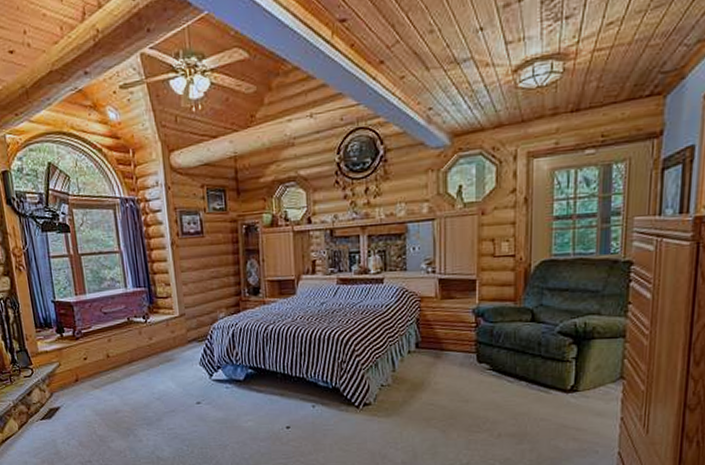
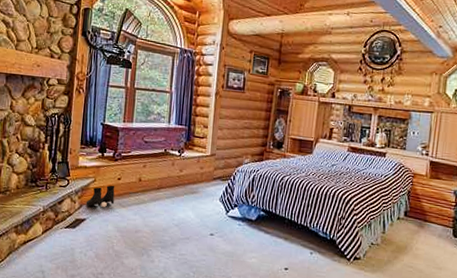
boots: none [56,366,86,393] -> present [86,185,115,208]

